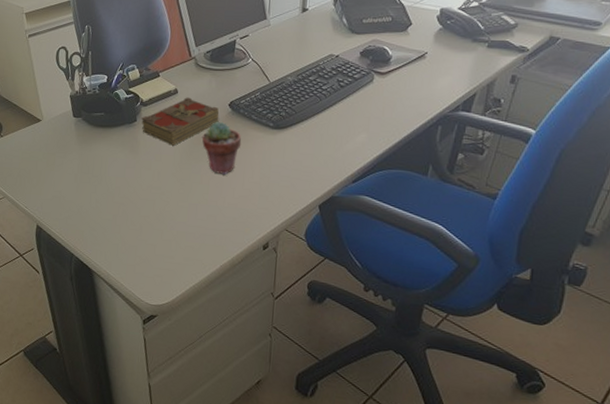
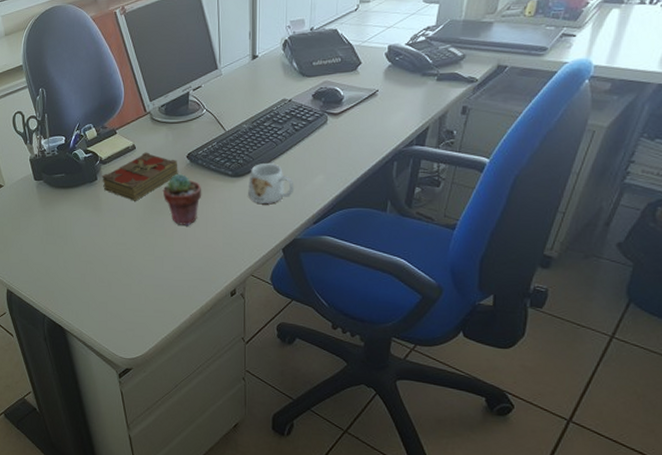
mug: none [288,117,336,159] -> present [248,163,295,203]

